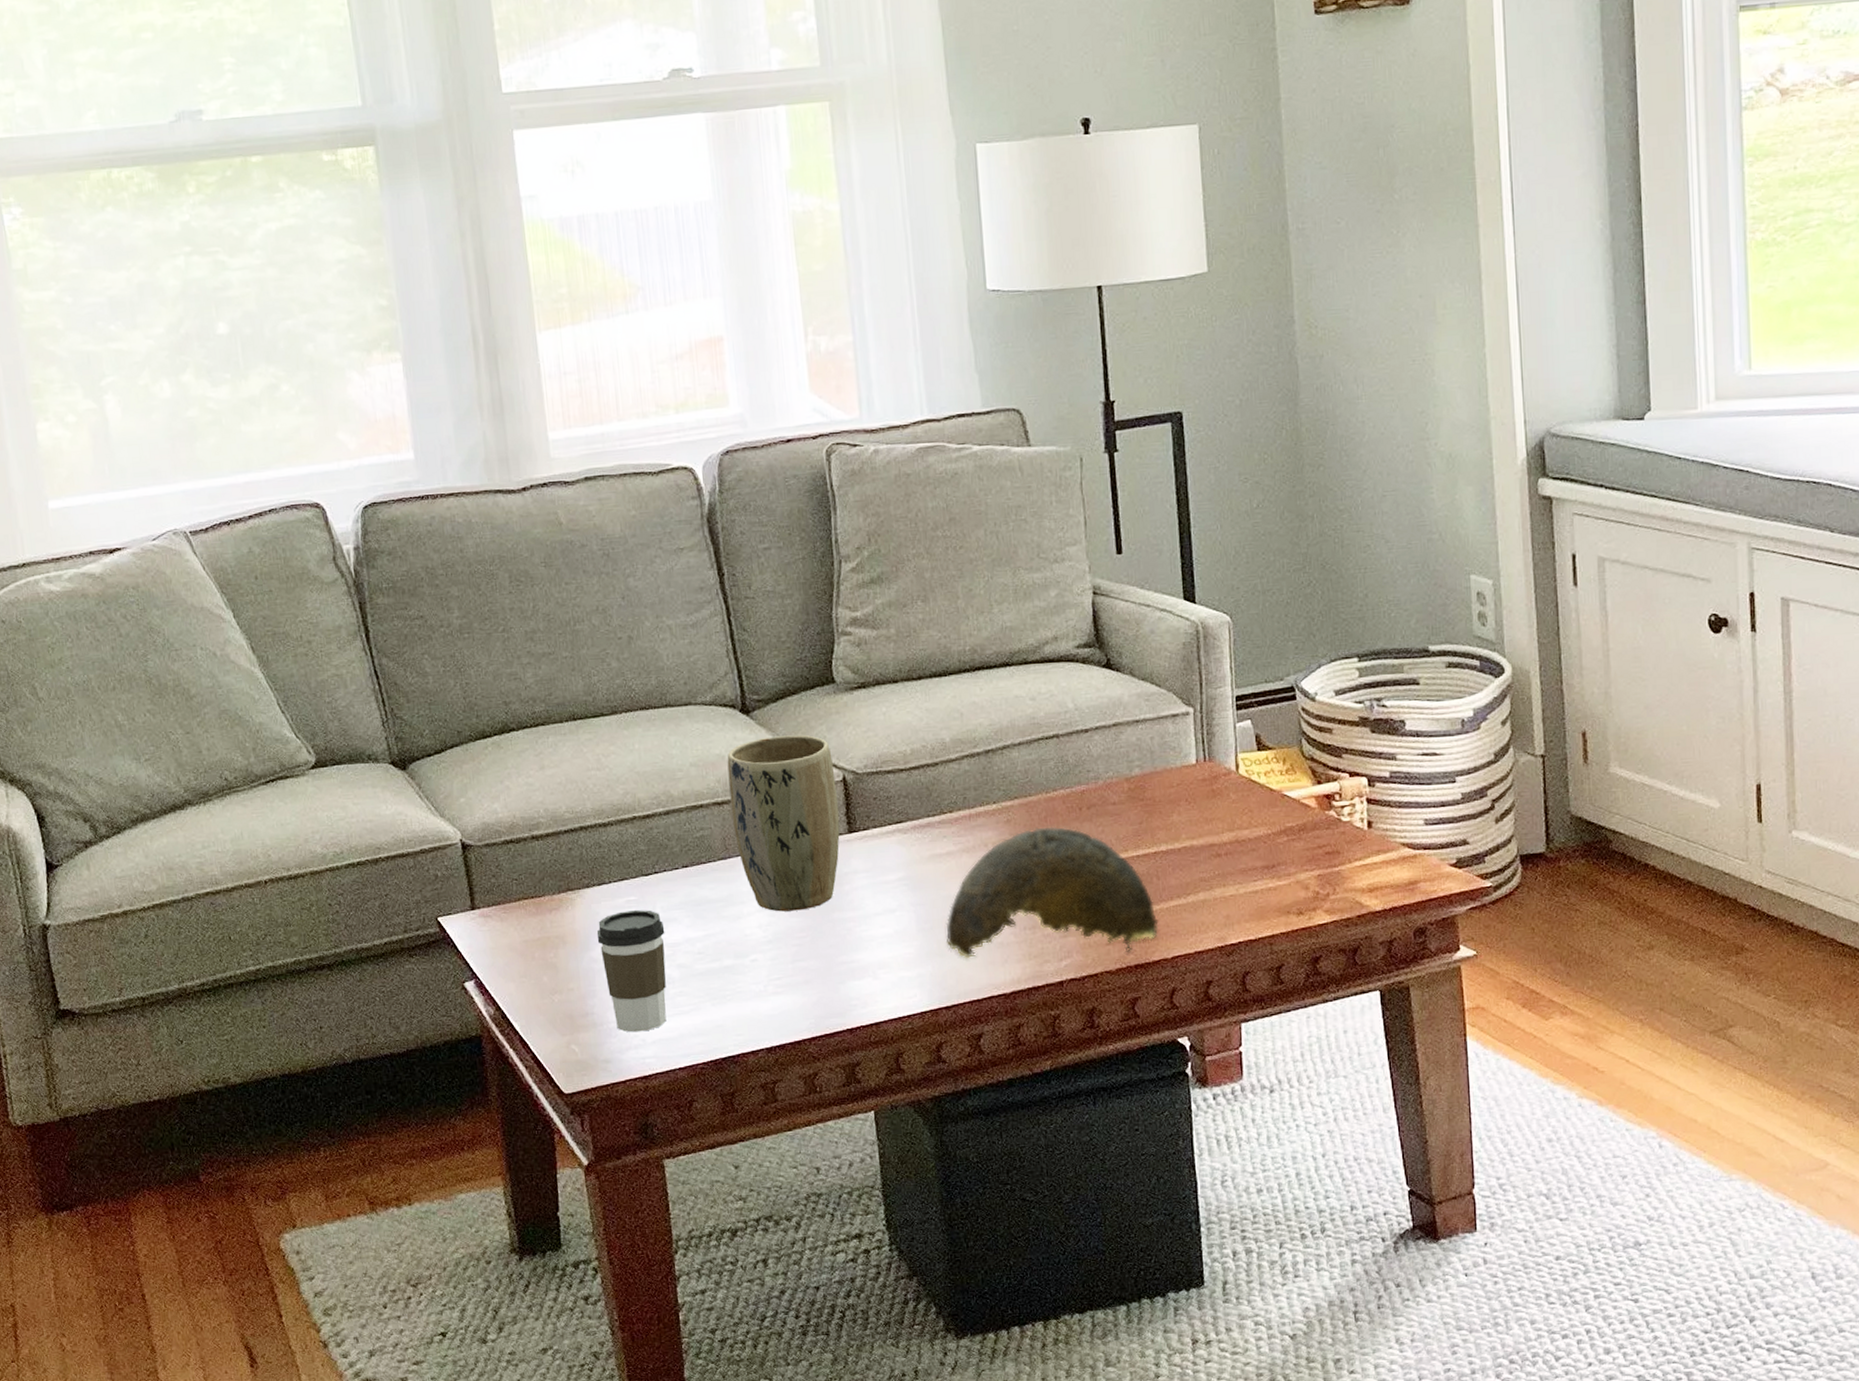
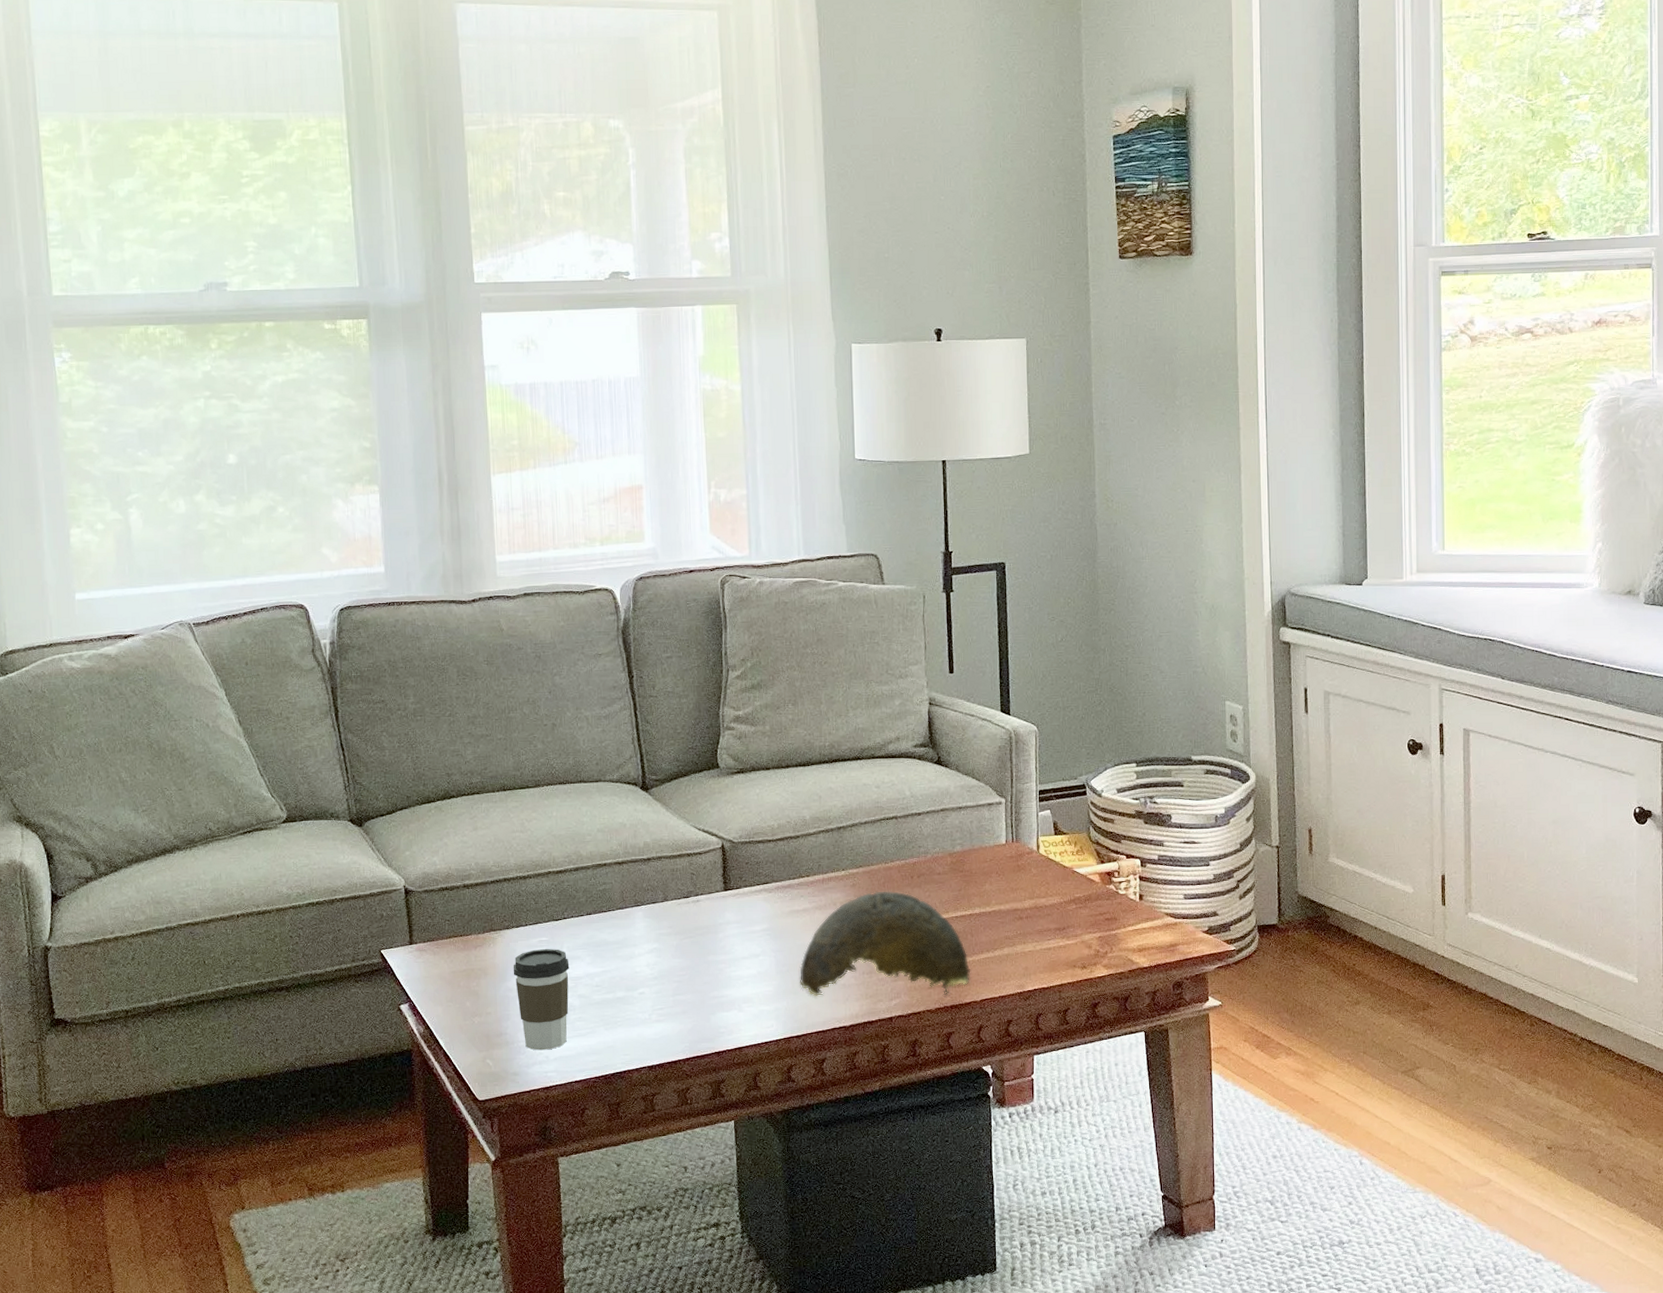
plant pot: present [727,734,840,912] -> none [628,809,718,954]

